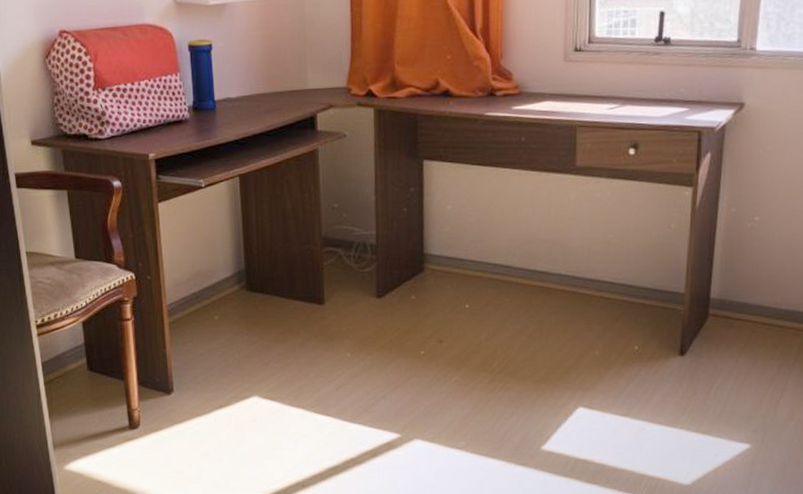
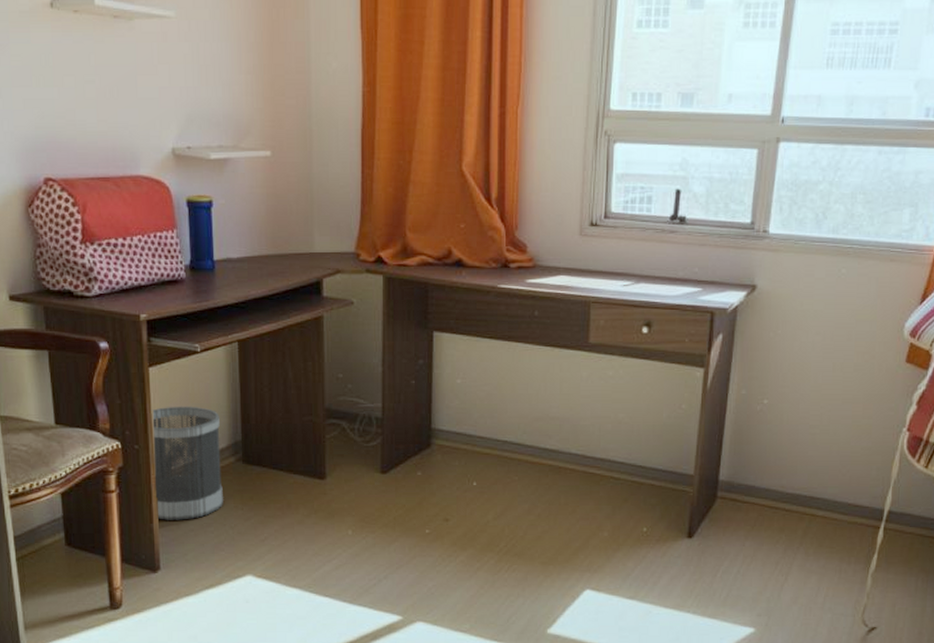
wastebasket: none [161,238,230,346] -> present [151,406,223,520]

